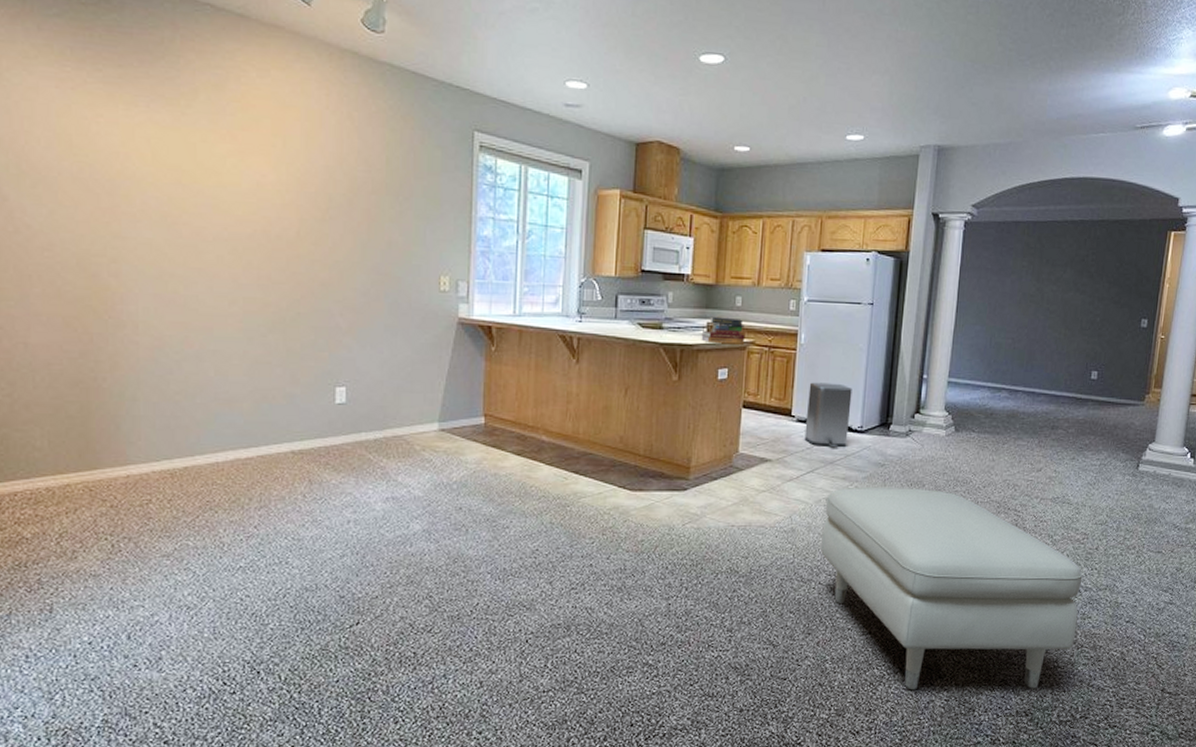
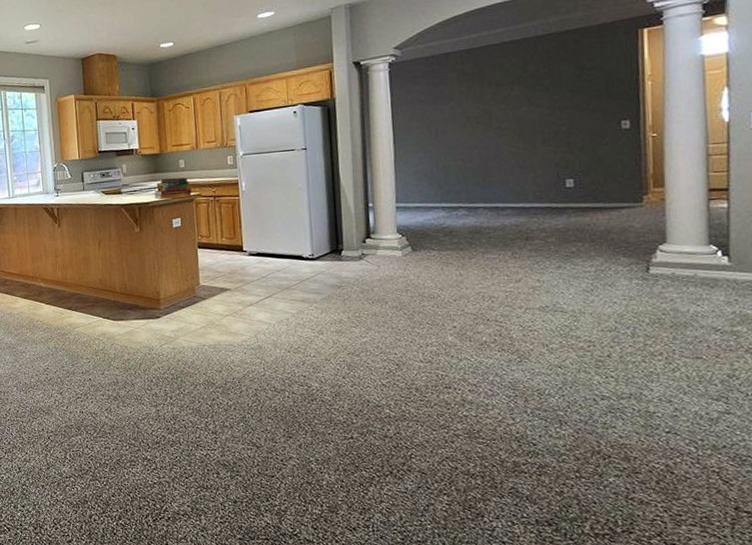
pedal bin: present [804,382,852,447] -> none [256,220,301,275]
ottoman: present [820,486,1083,691] -> none [287,305,599,498]

